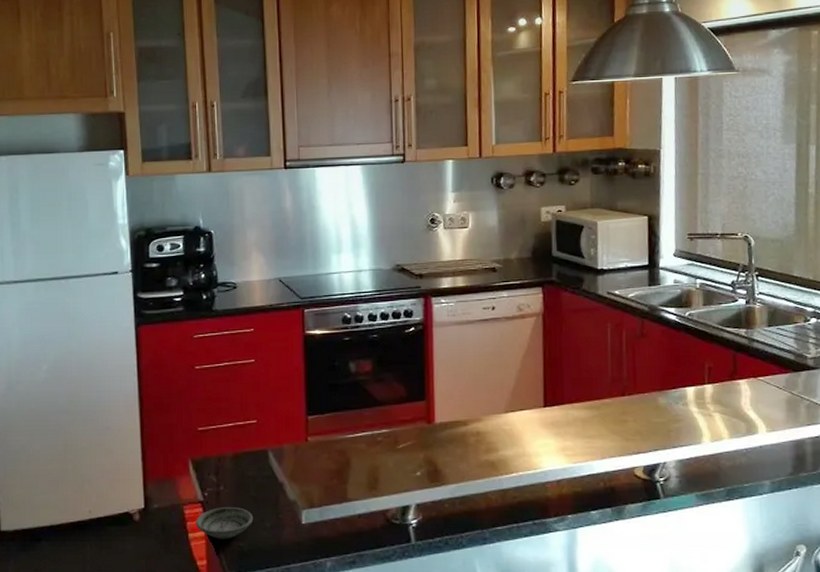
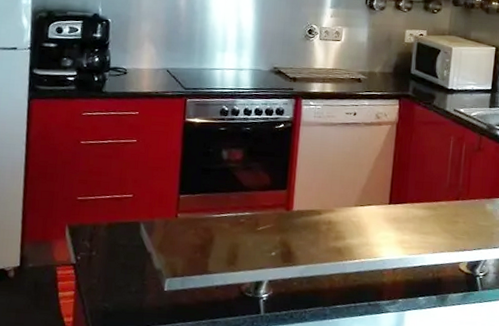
saucer: present [196,507,254,539] -> none [66,270,121,300]

